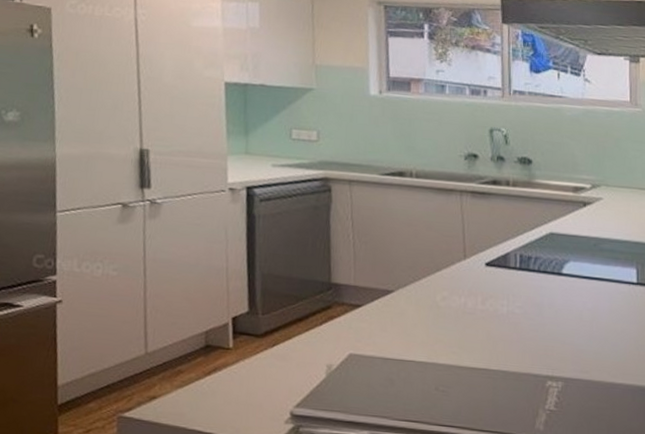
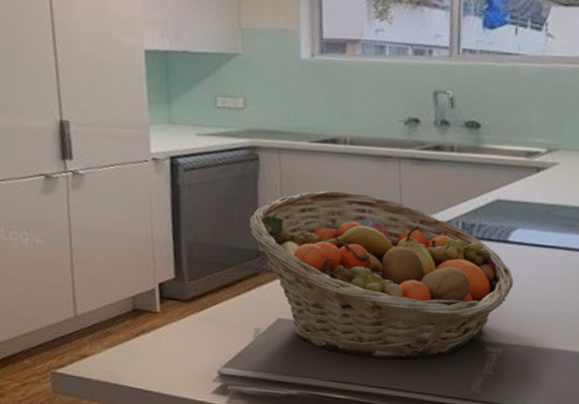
fruit basket: none [322,222,569,396] -> present [249,190,513,360]

